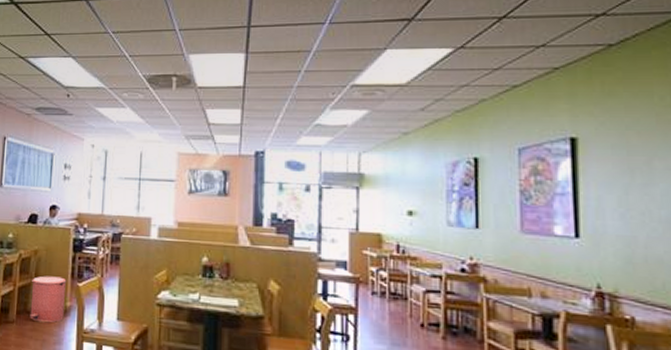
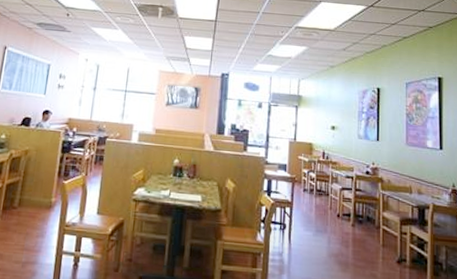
trash can: present [30,276,67,323] -> none [15,174,54,218]

